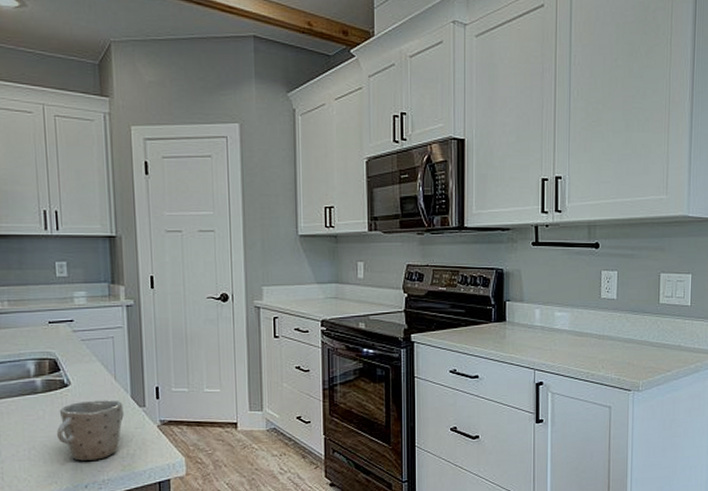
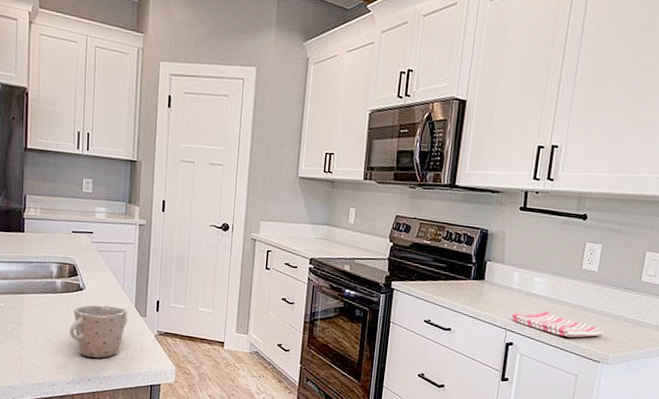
dish towel: none [538,344,630,369] -> present [511,310,603,338]

